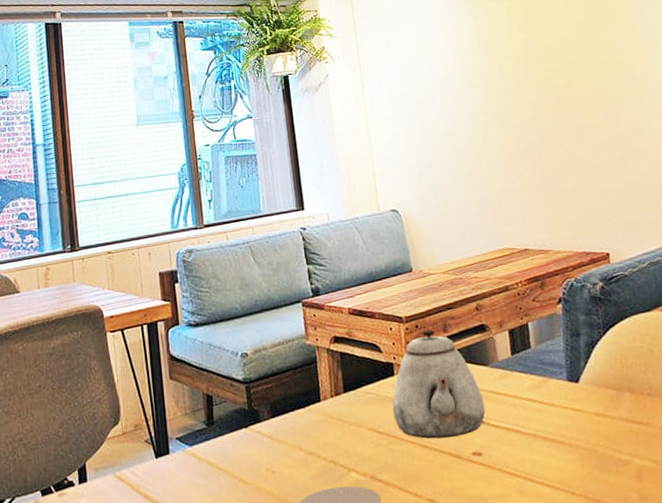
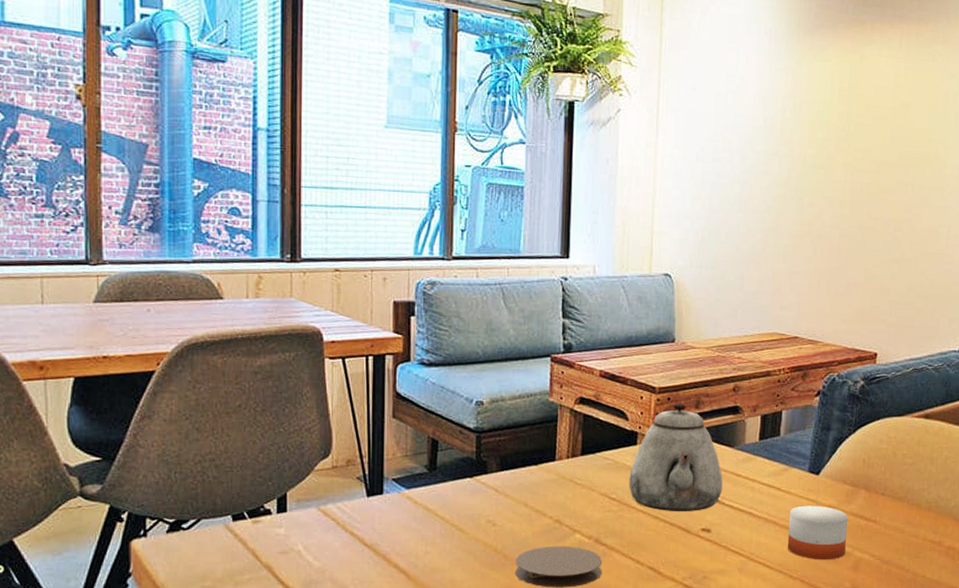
candle: none [557,411,625,473] -> present [787,502,848,560]

